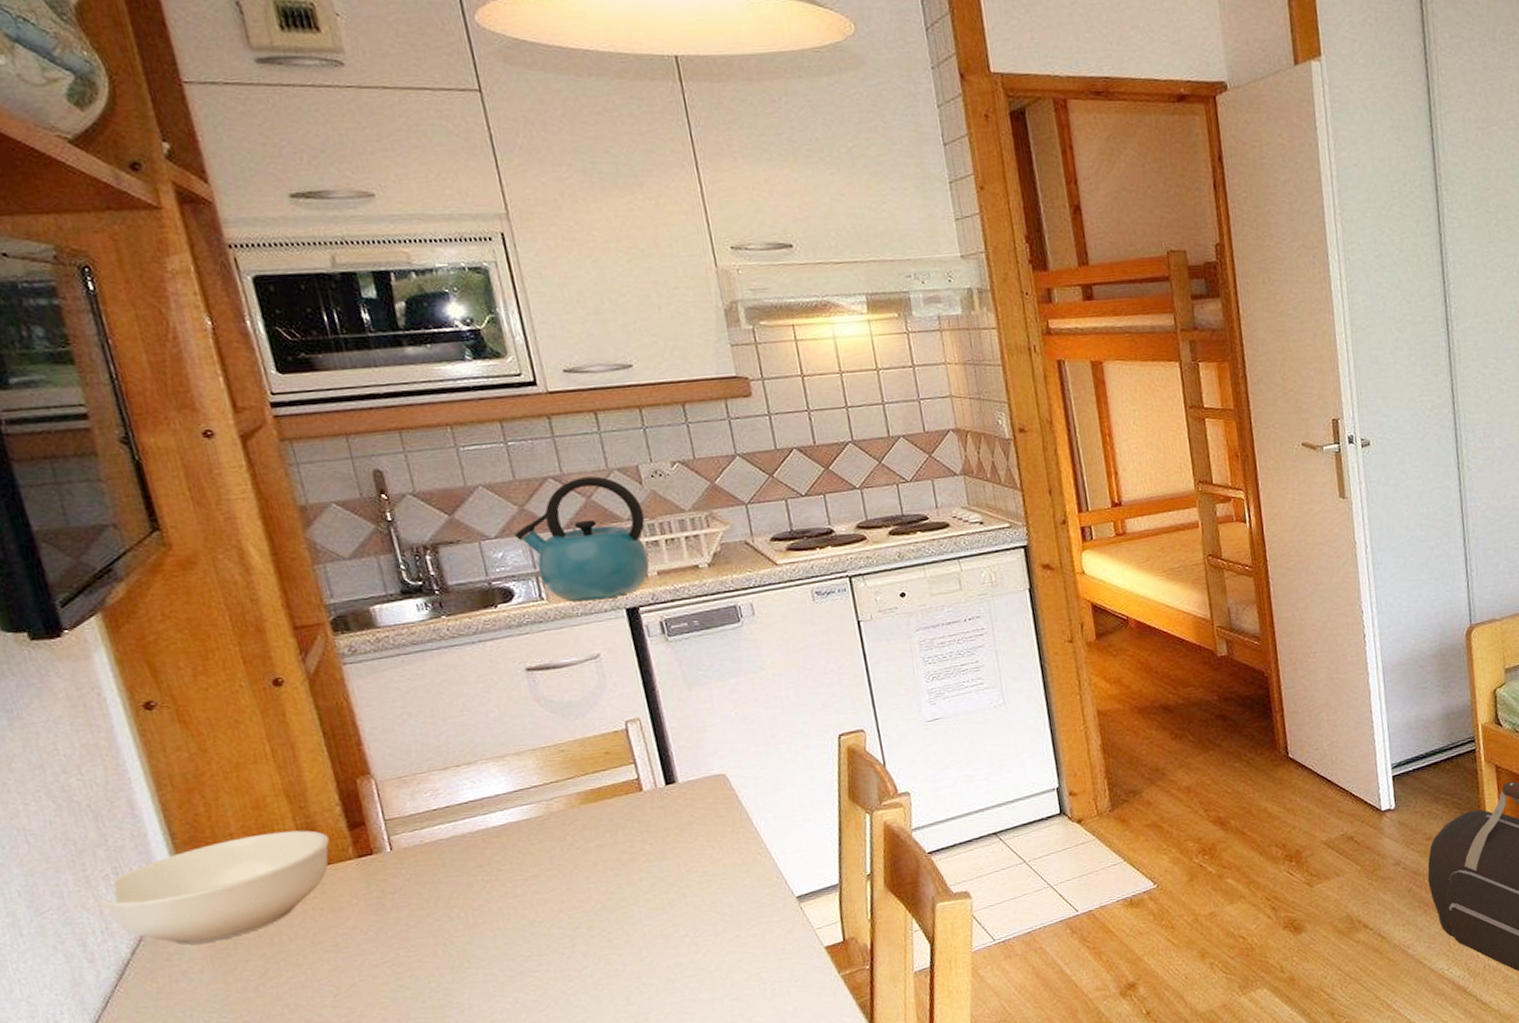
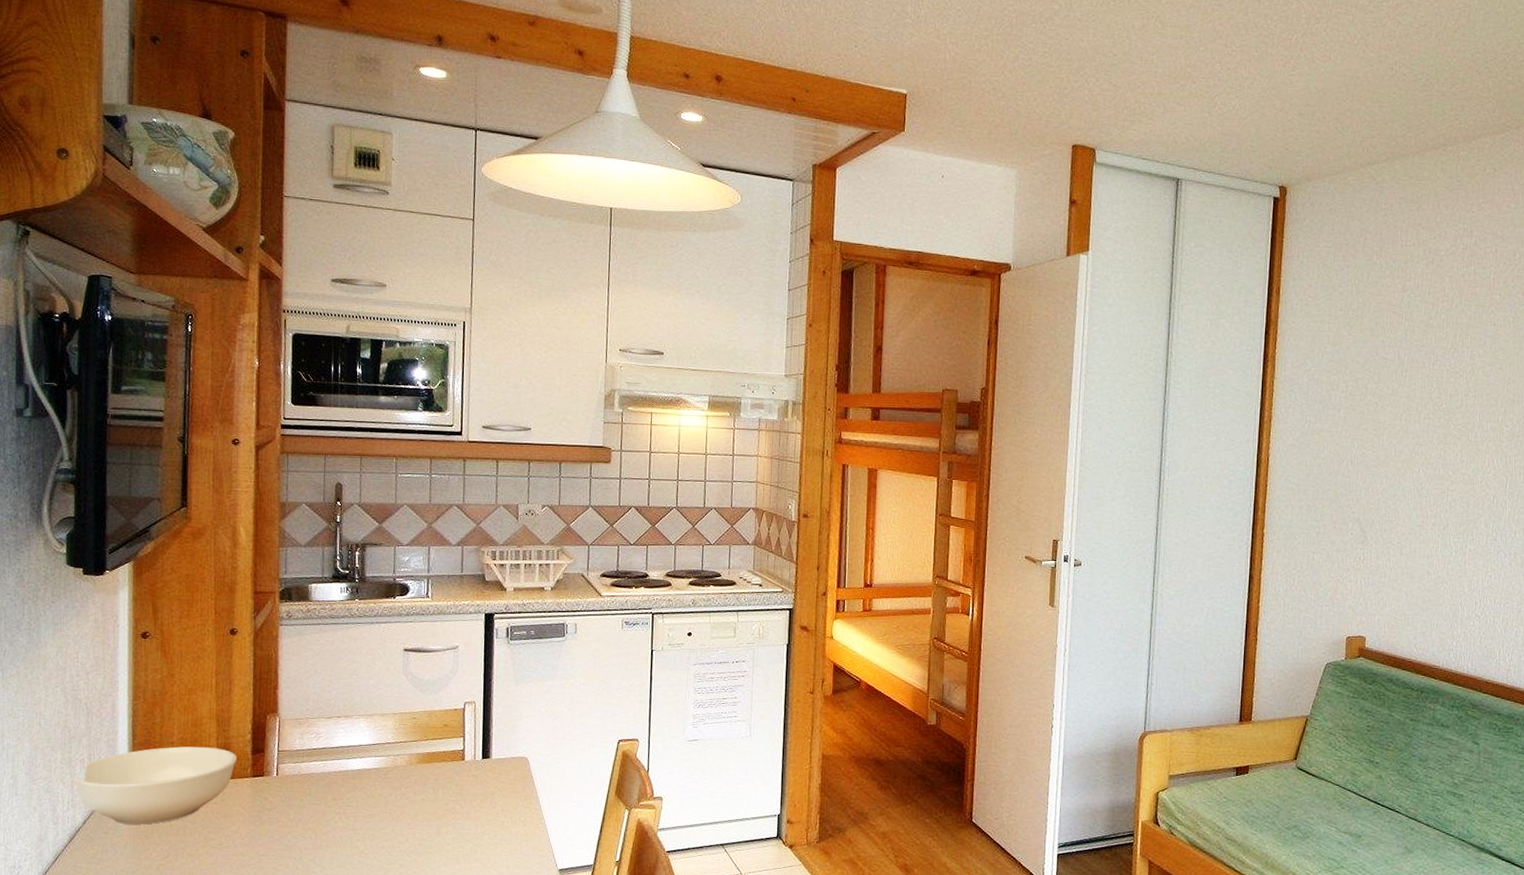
kettle: present [514,476,650,602] -> none [420,508,514,604]

